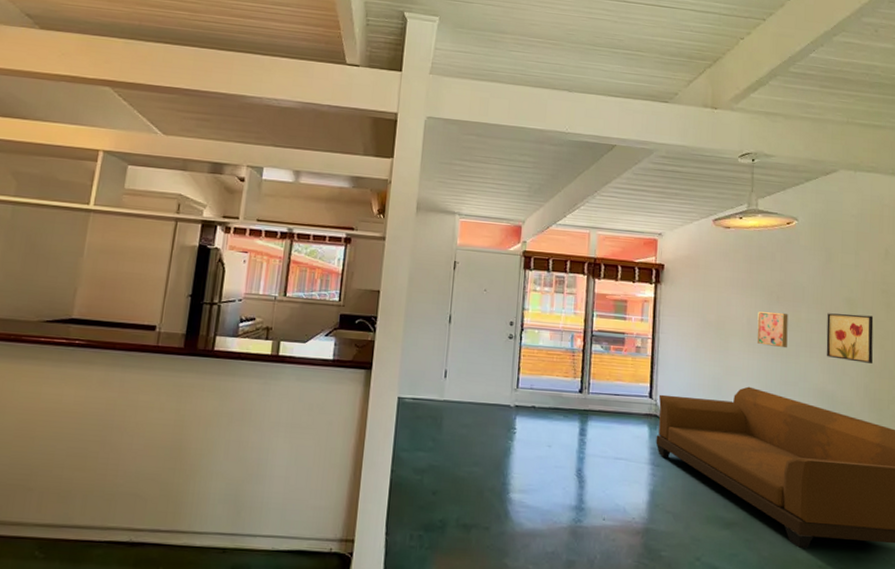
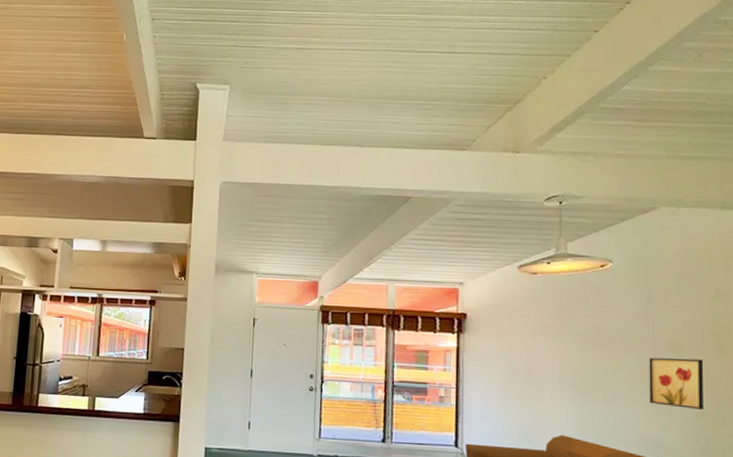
wall art: present [757,311,789,349] -> none [570,358,605,395]

